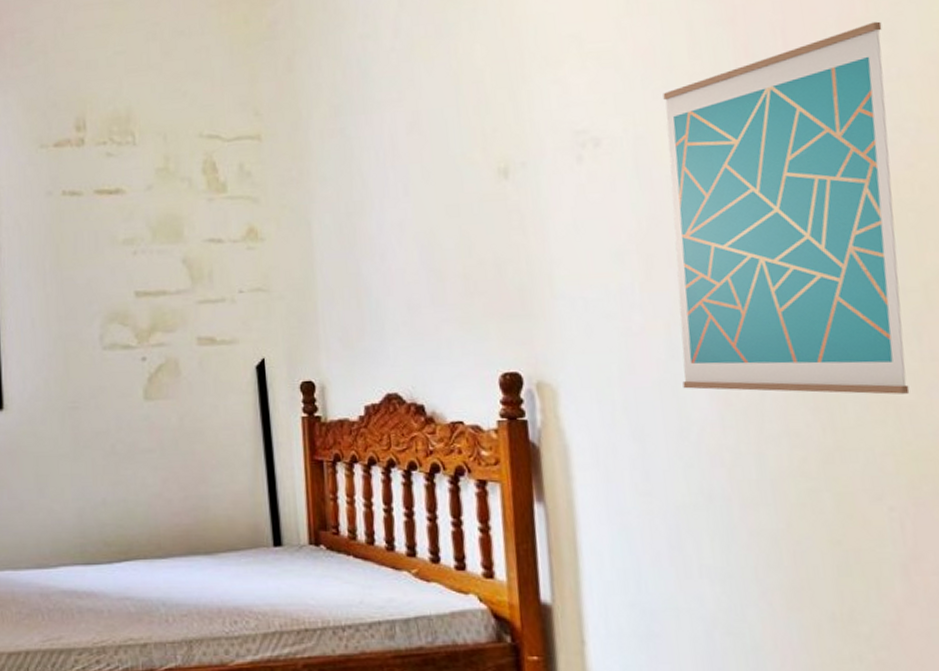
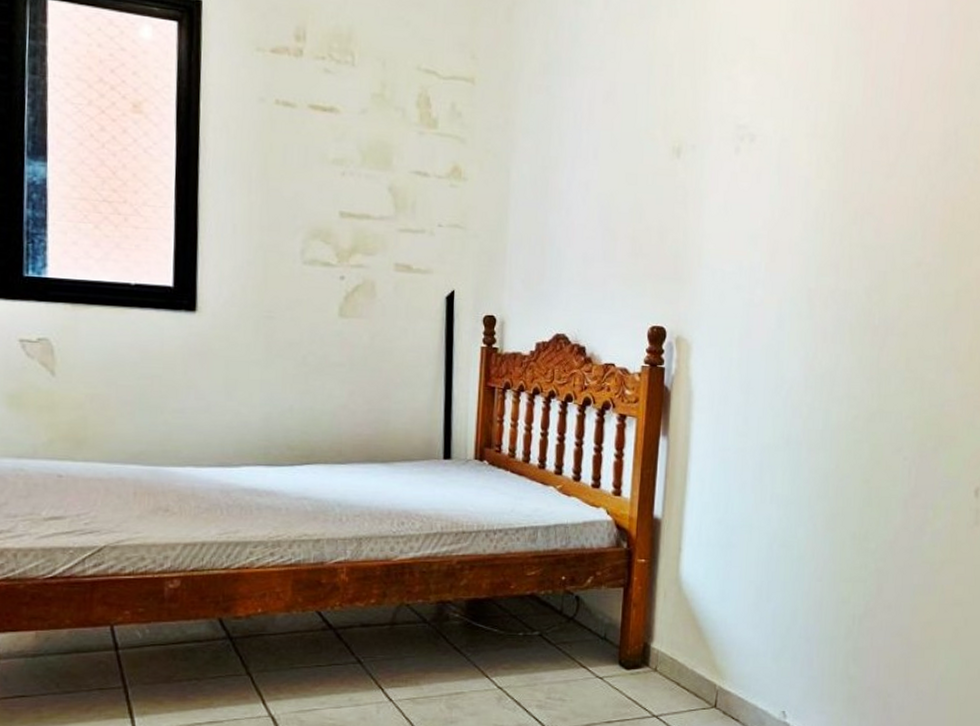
wall art: present [663,21,910,395] -> none [783,75,967,373]

